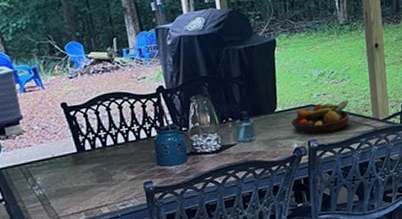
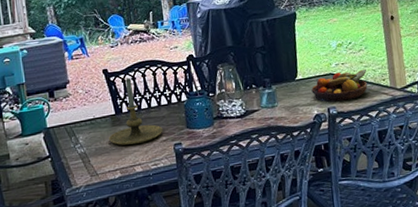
candle holder: none [71,112,132,186] -> present [109,78,163,146]

